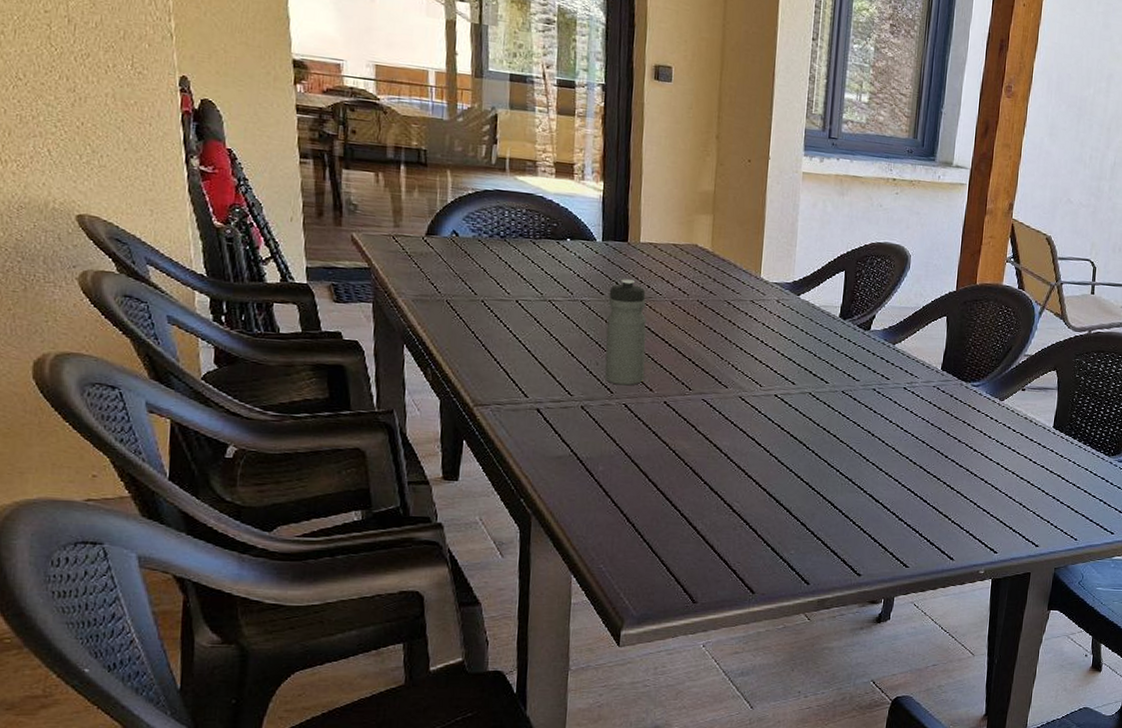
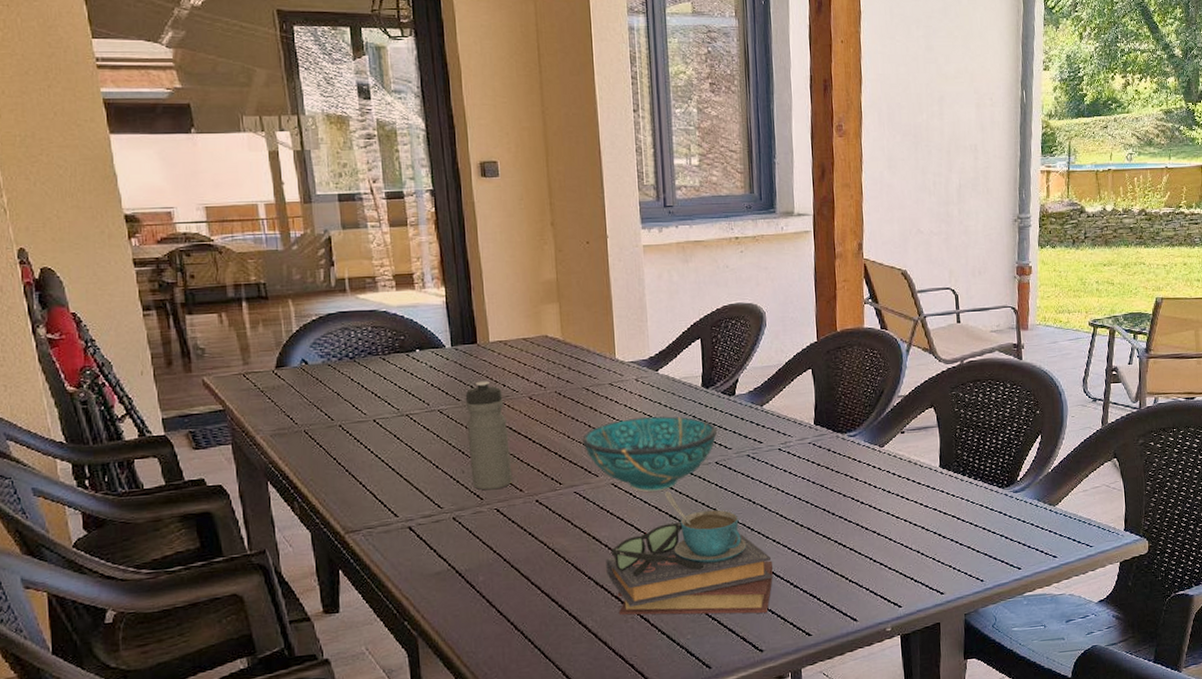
decorative bowl: none [717,337,849,411] -> present [582,416,718,493]
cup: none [722,412,882,541] -> present [606,491,773,616]

